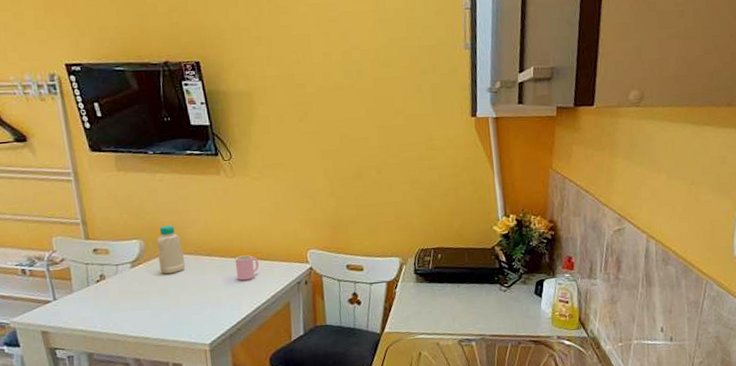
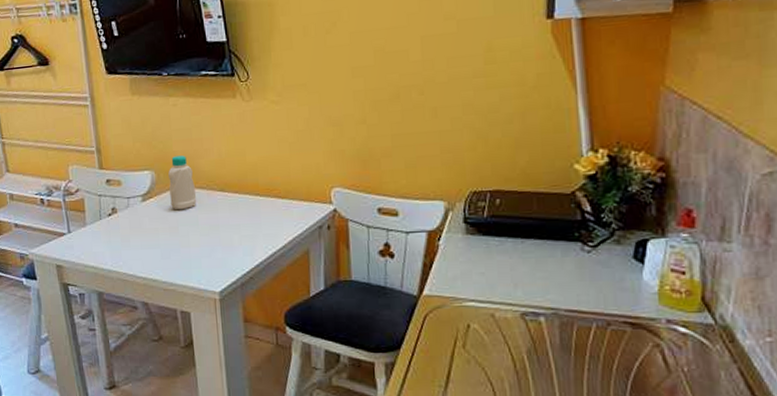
cup: present [235,255,259,281] -> none [249,192,275,221]

